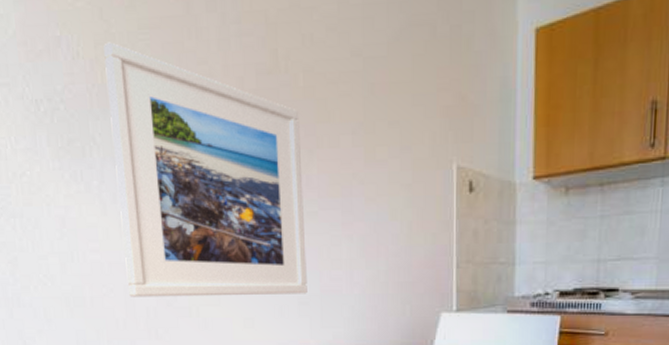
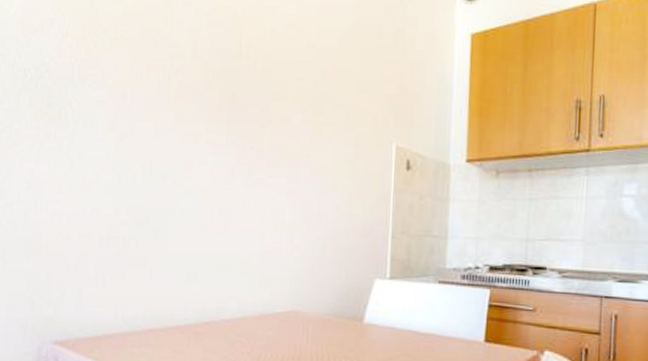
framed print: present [104,42,307,297] -> none [83,25,256,253]

